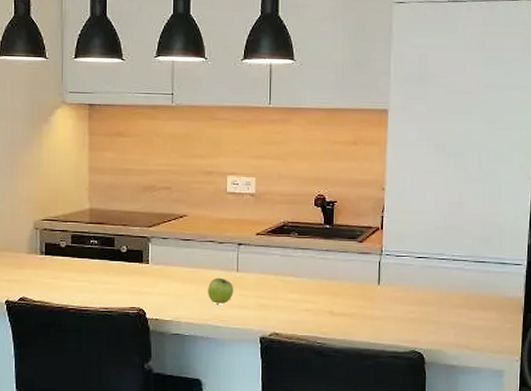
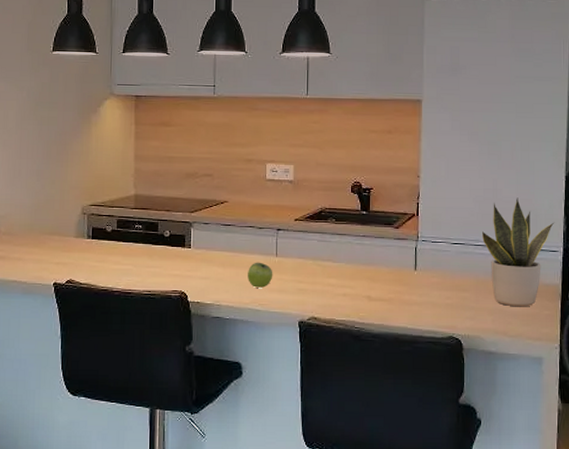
potted plant: none [447,210,520,321] -> present [482,197,555,307]

